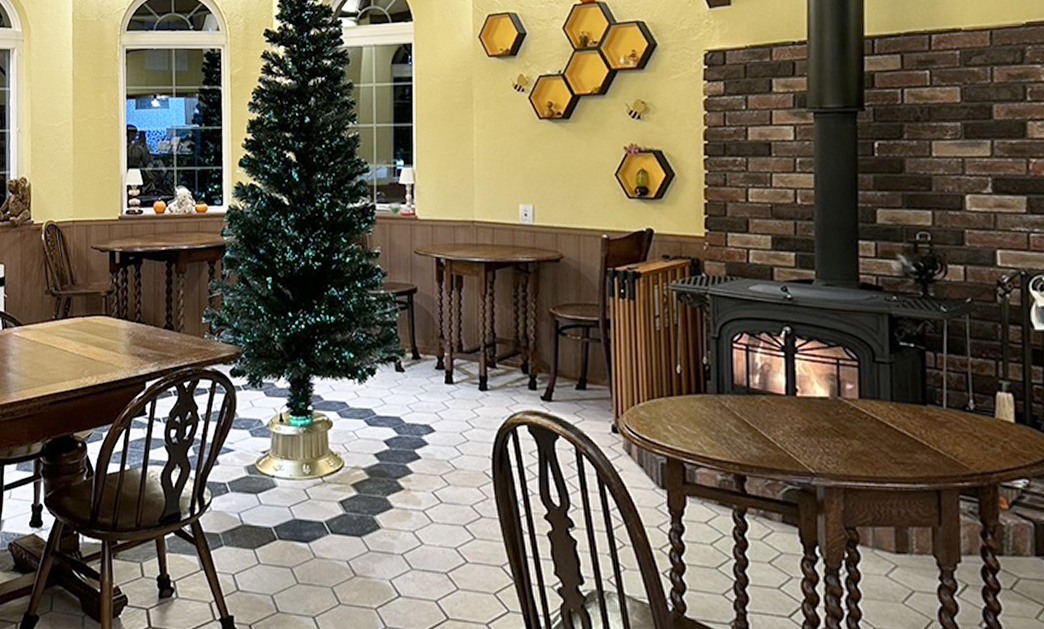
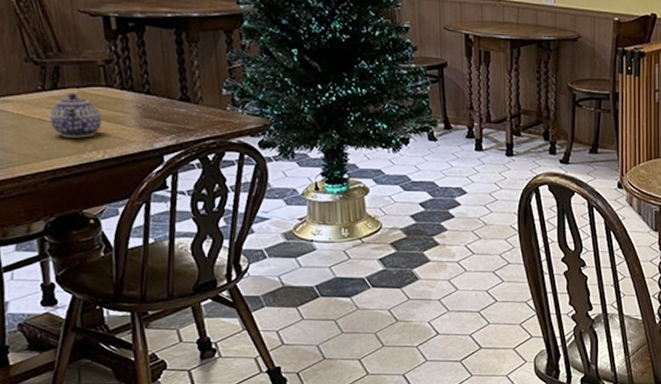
teapot: none [58,321,99,364] -> present [49,92,102,138]

